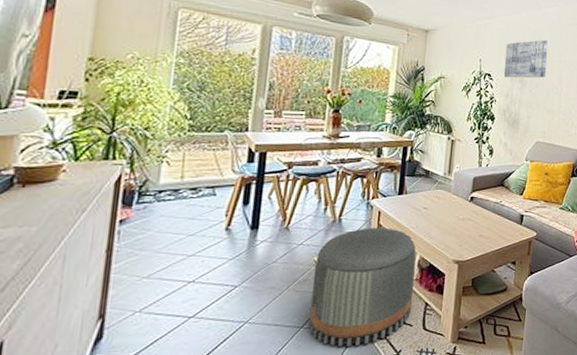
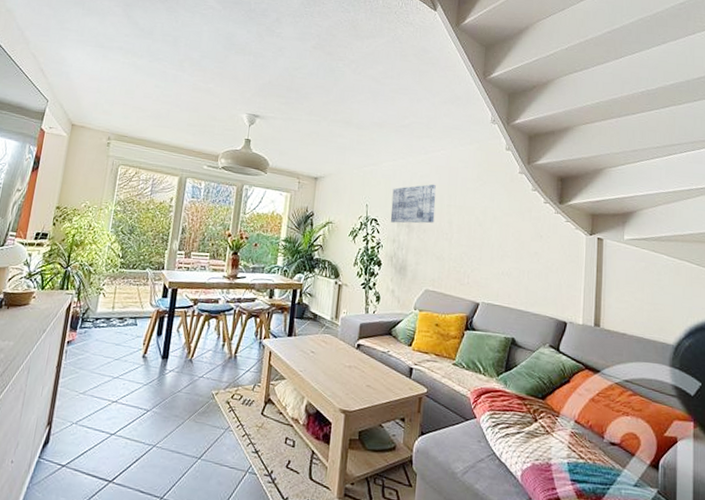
pouf: present [308,228,417,347] -> none [205,366,304,486]

